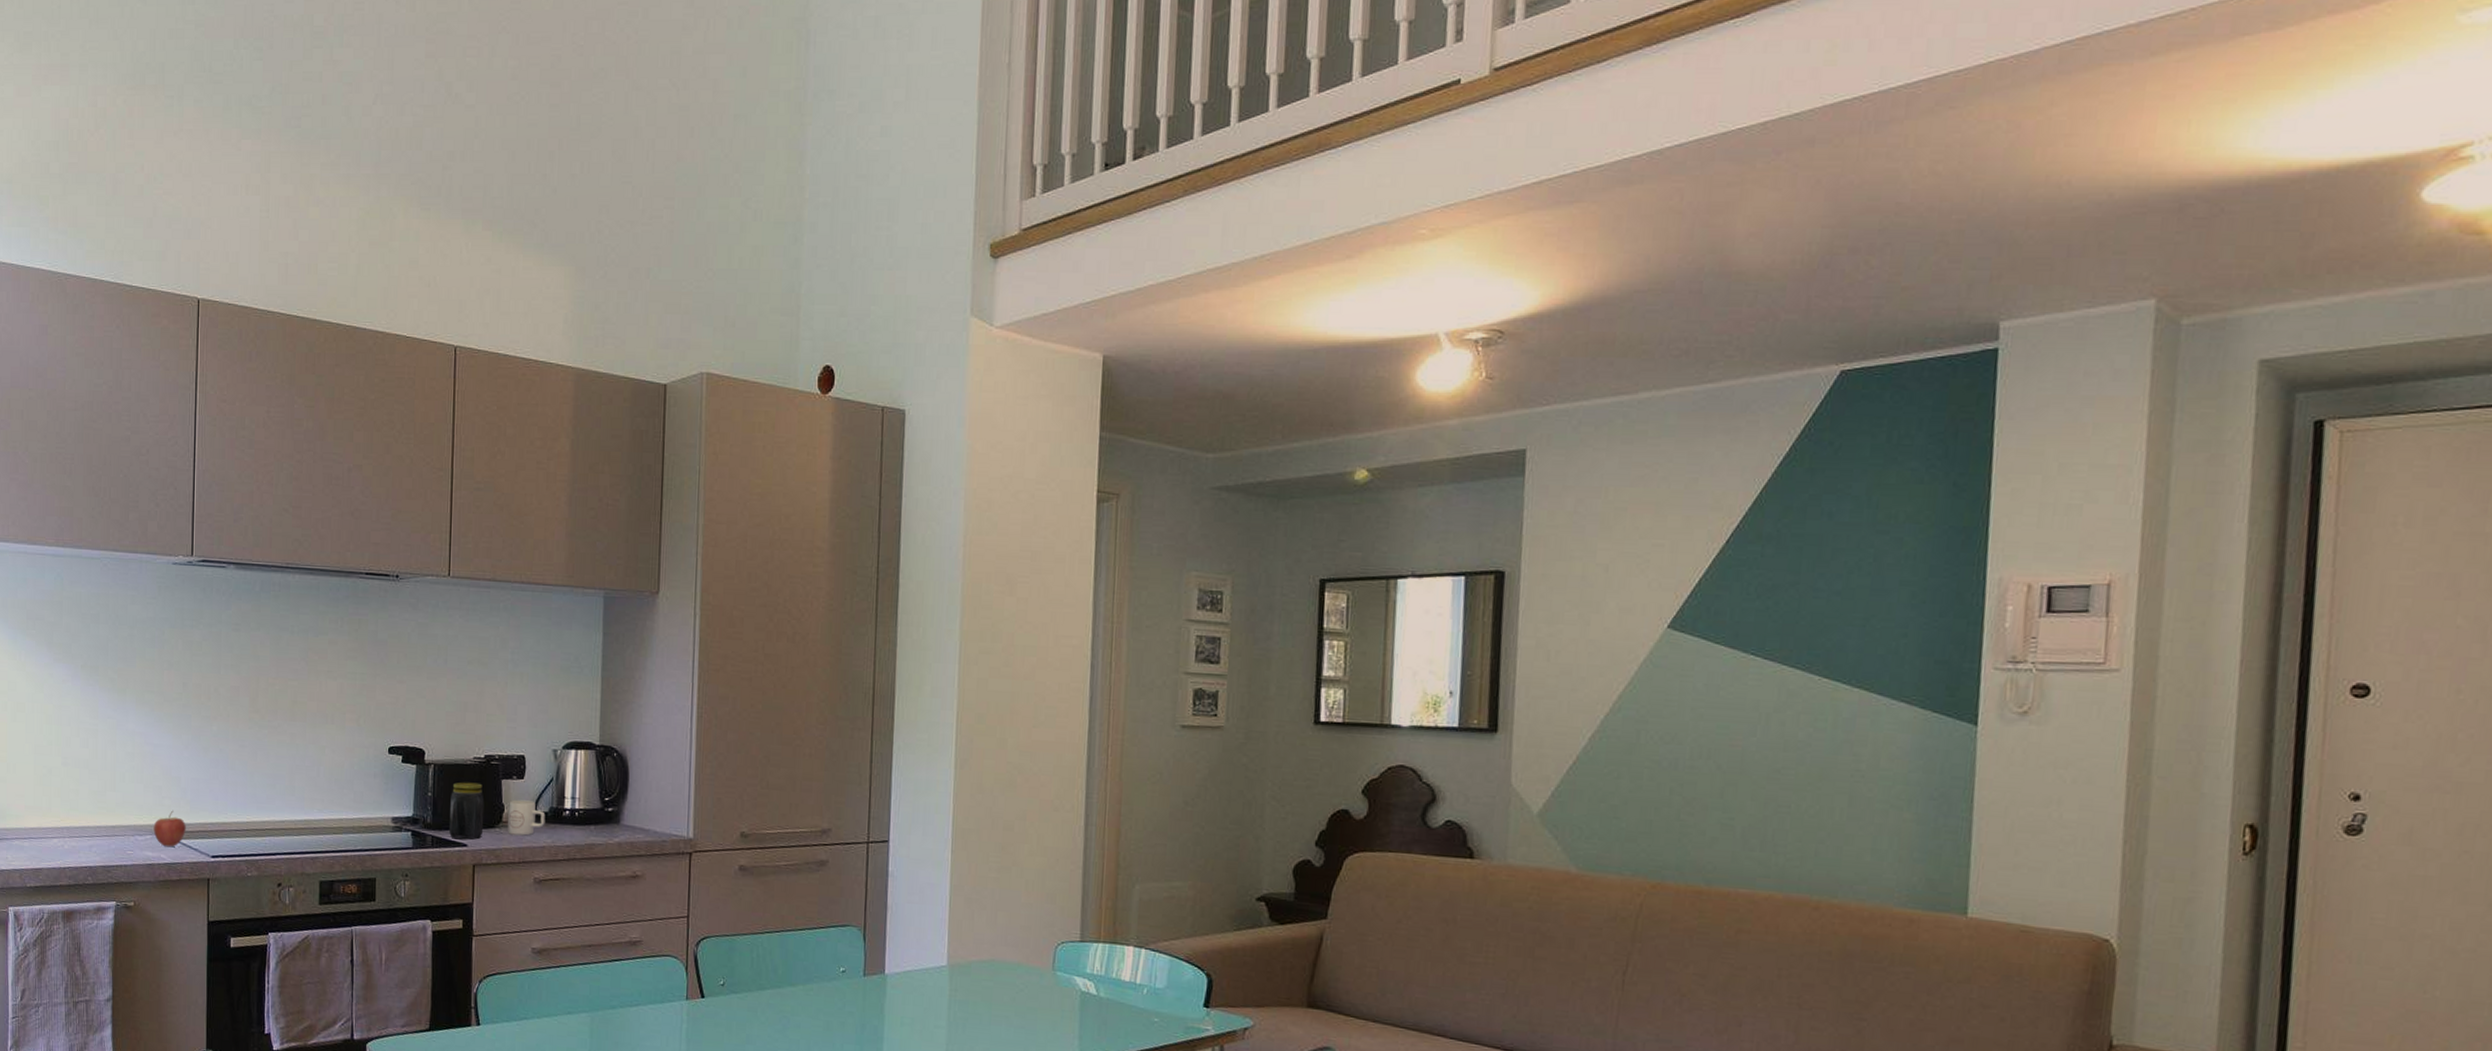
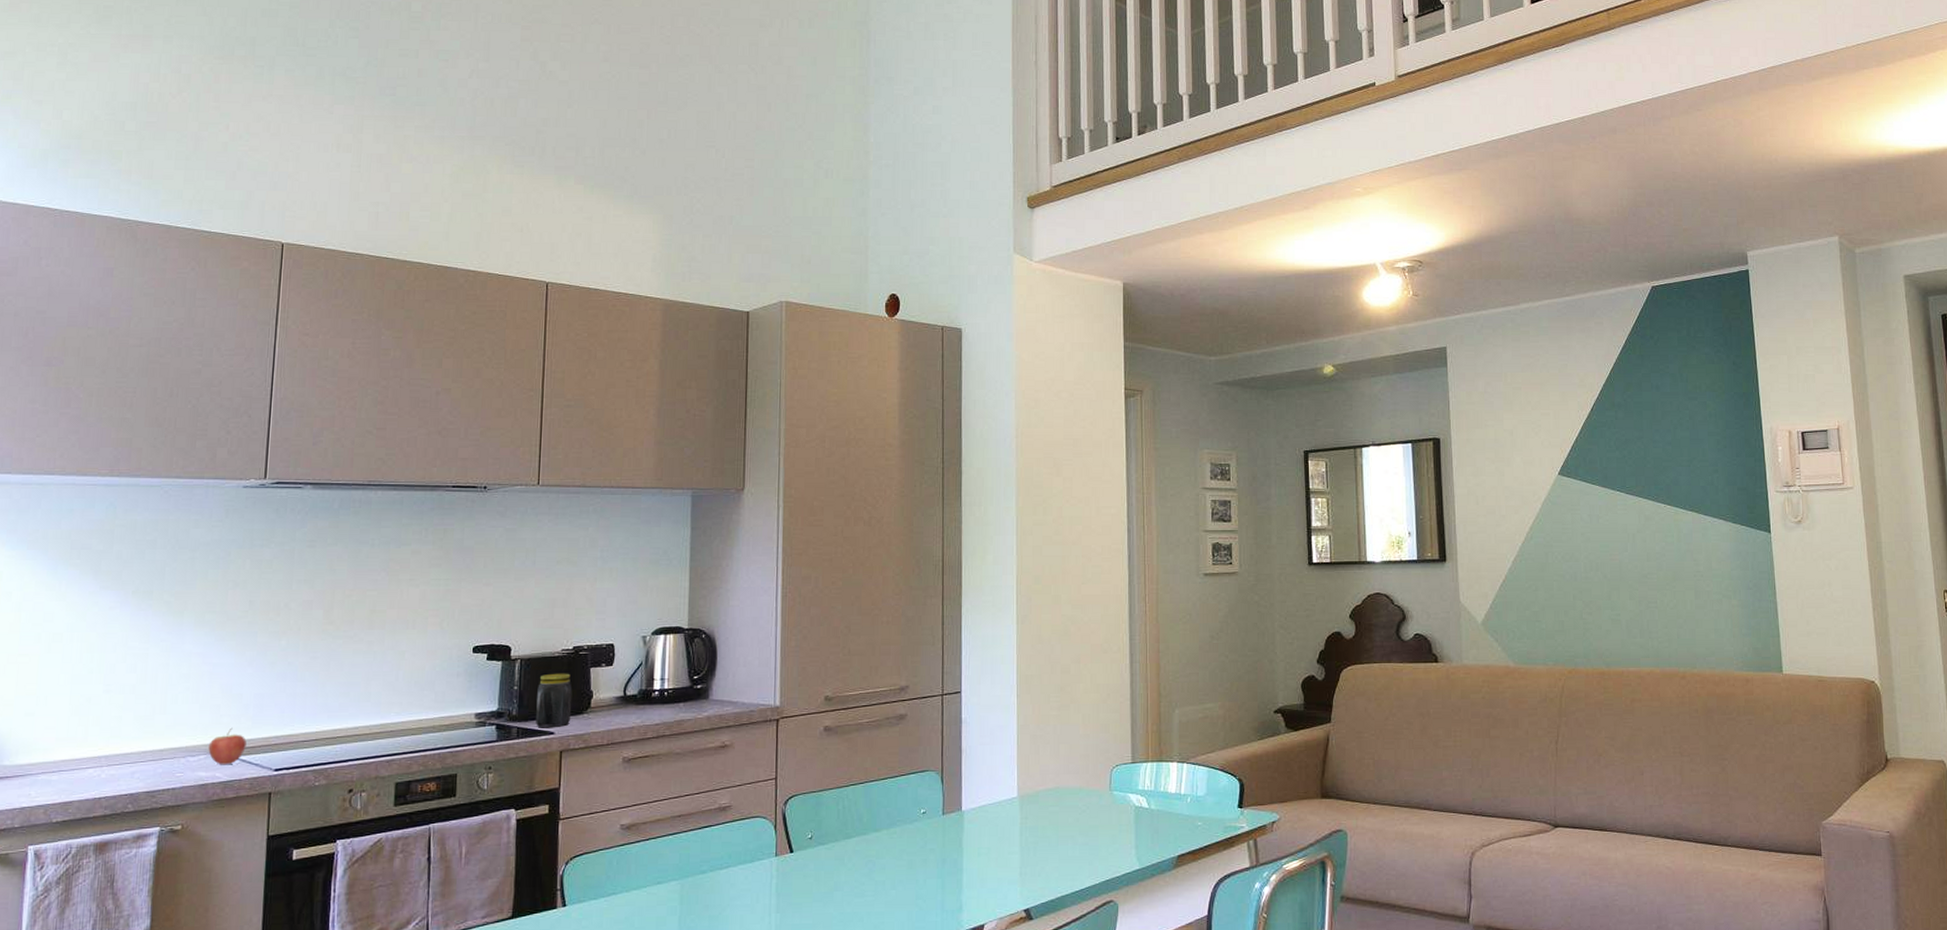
mug: present [507,799,546,837] -> none [595,685,635,720]

